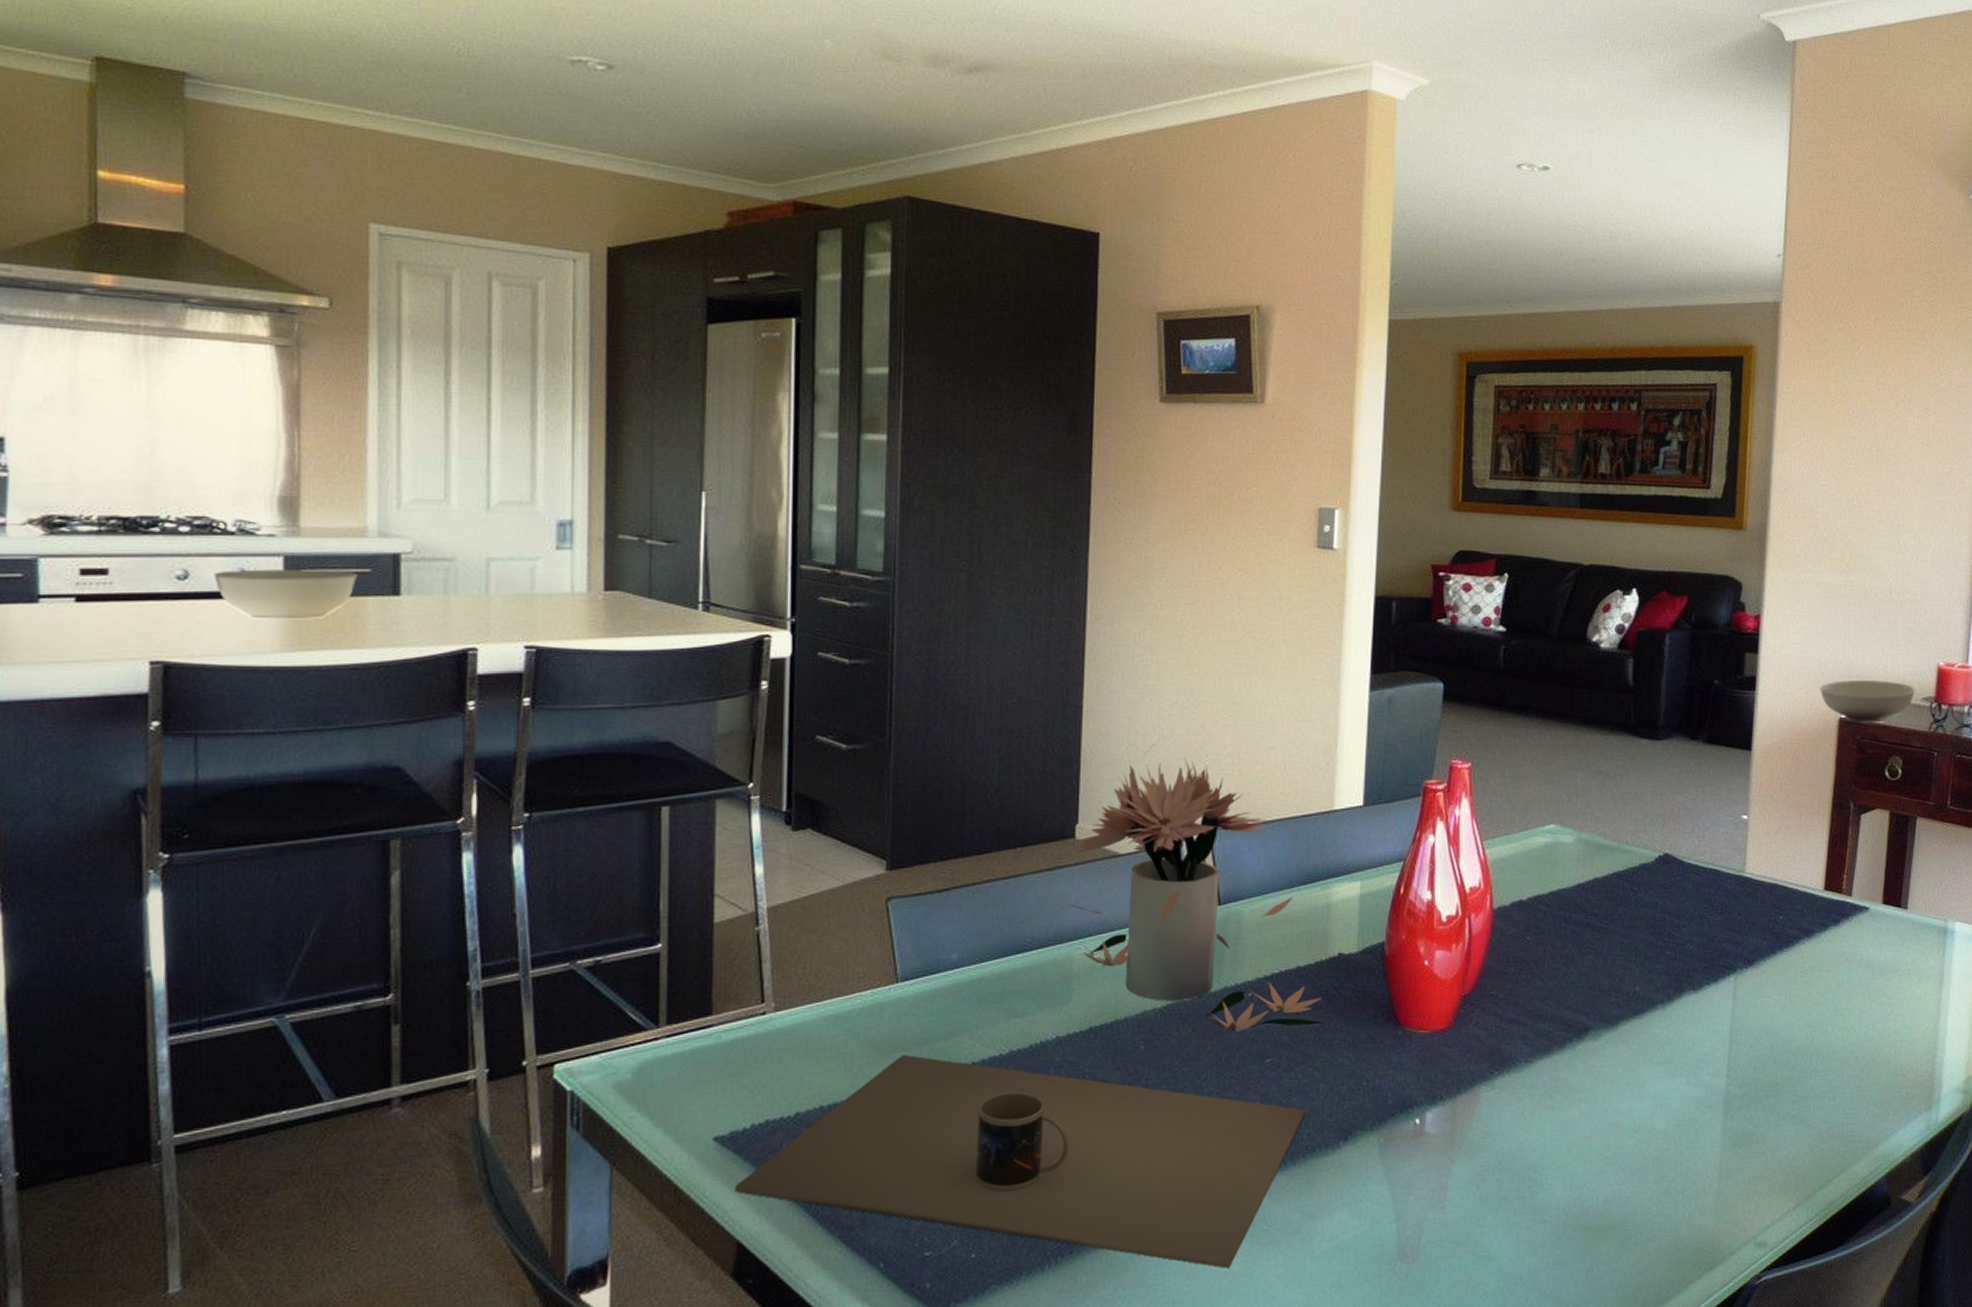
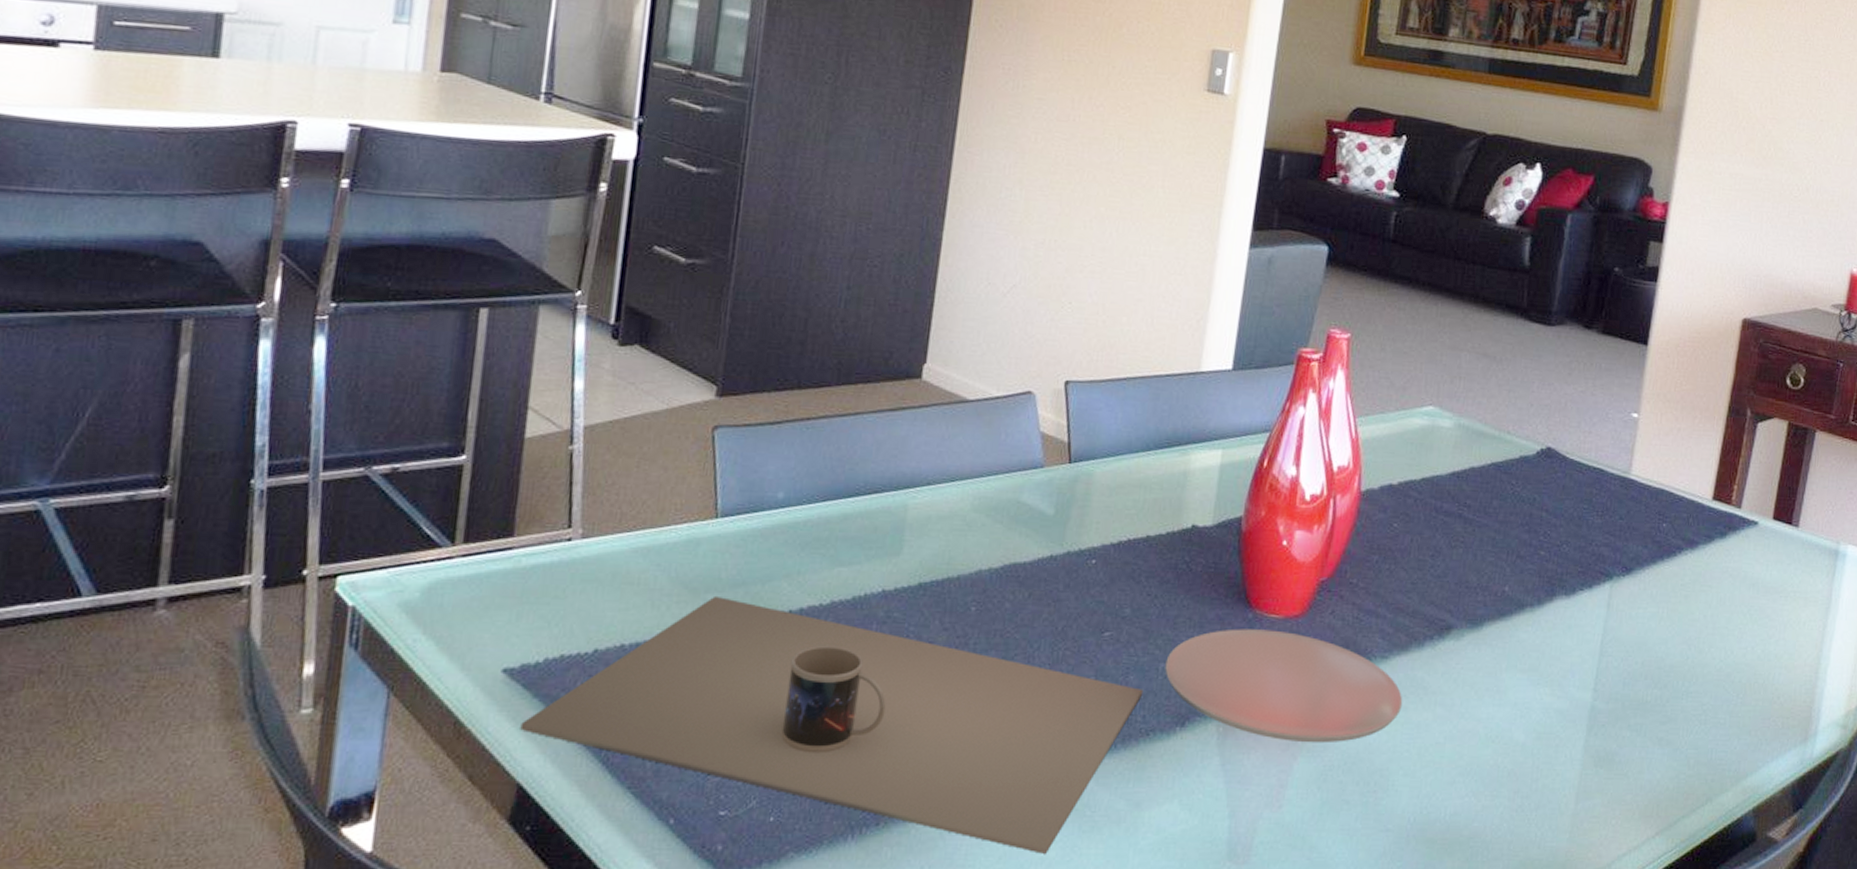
bowl: present [214,569,358,620] -> none [19,15,176,75]
bouquet: present [1070,759,1323,1032] -> none [909,303,1170,601]
plate: none [1325,1044,1549,1147] -> present [1165,629,1403,743]
bowl: present [1819,680,1916,723] -> none [1724,279,1826,327]

